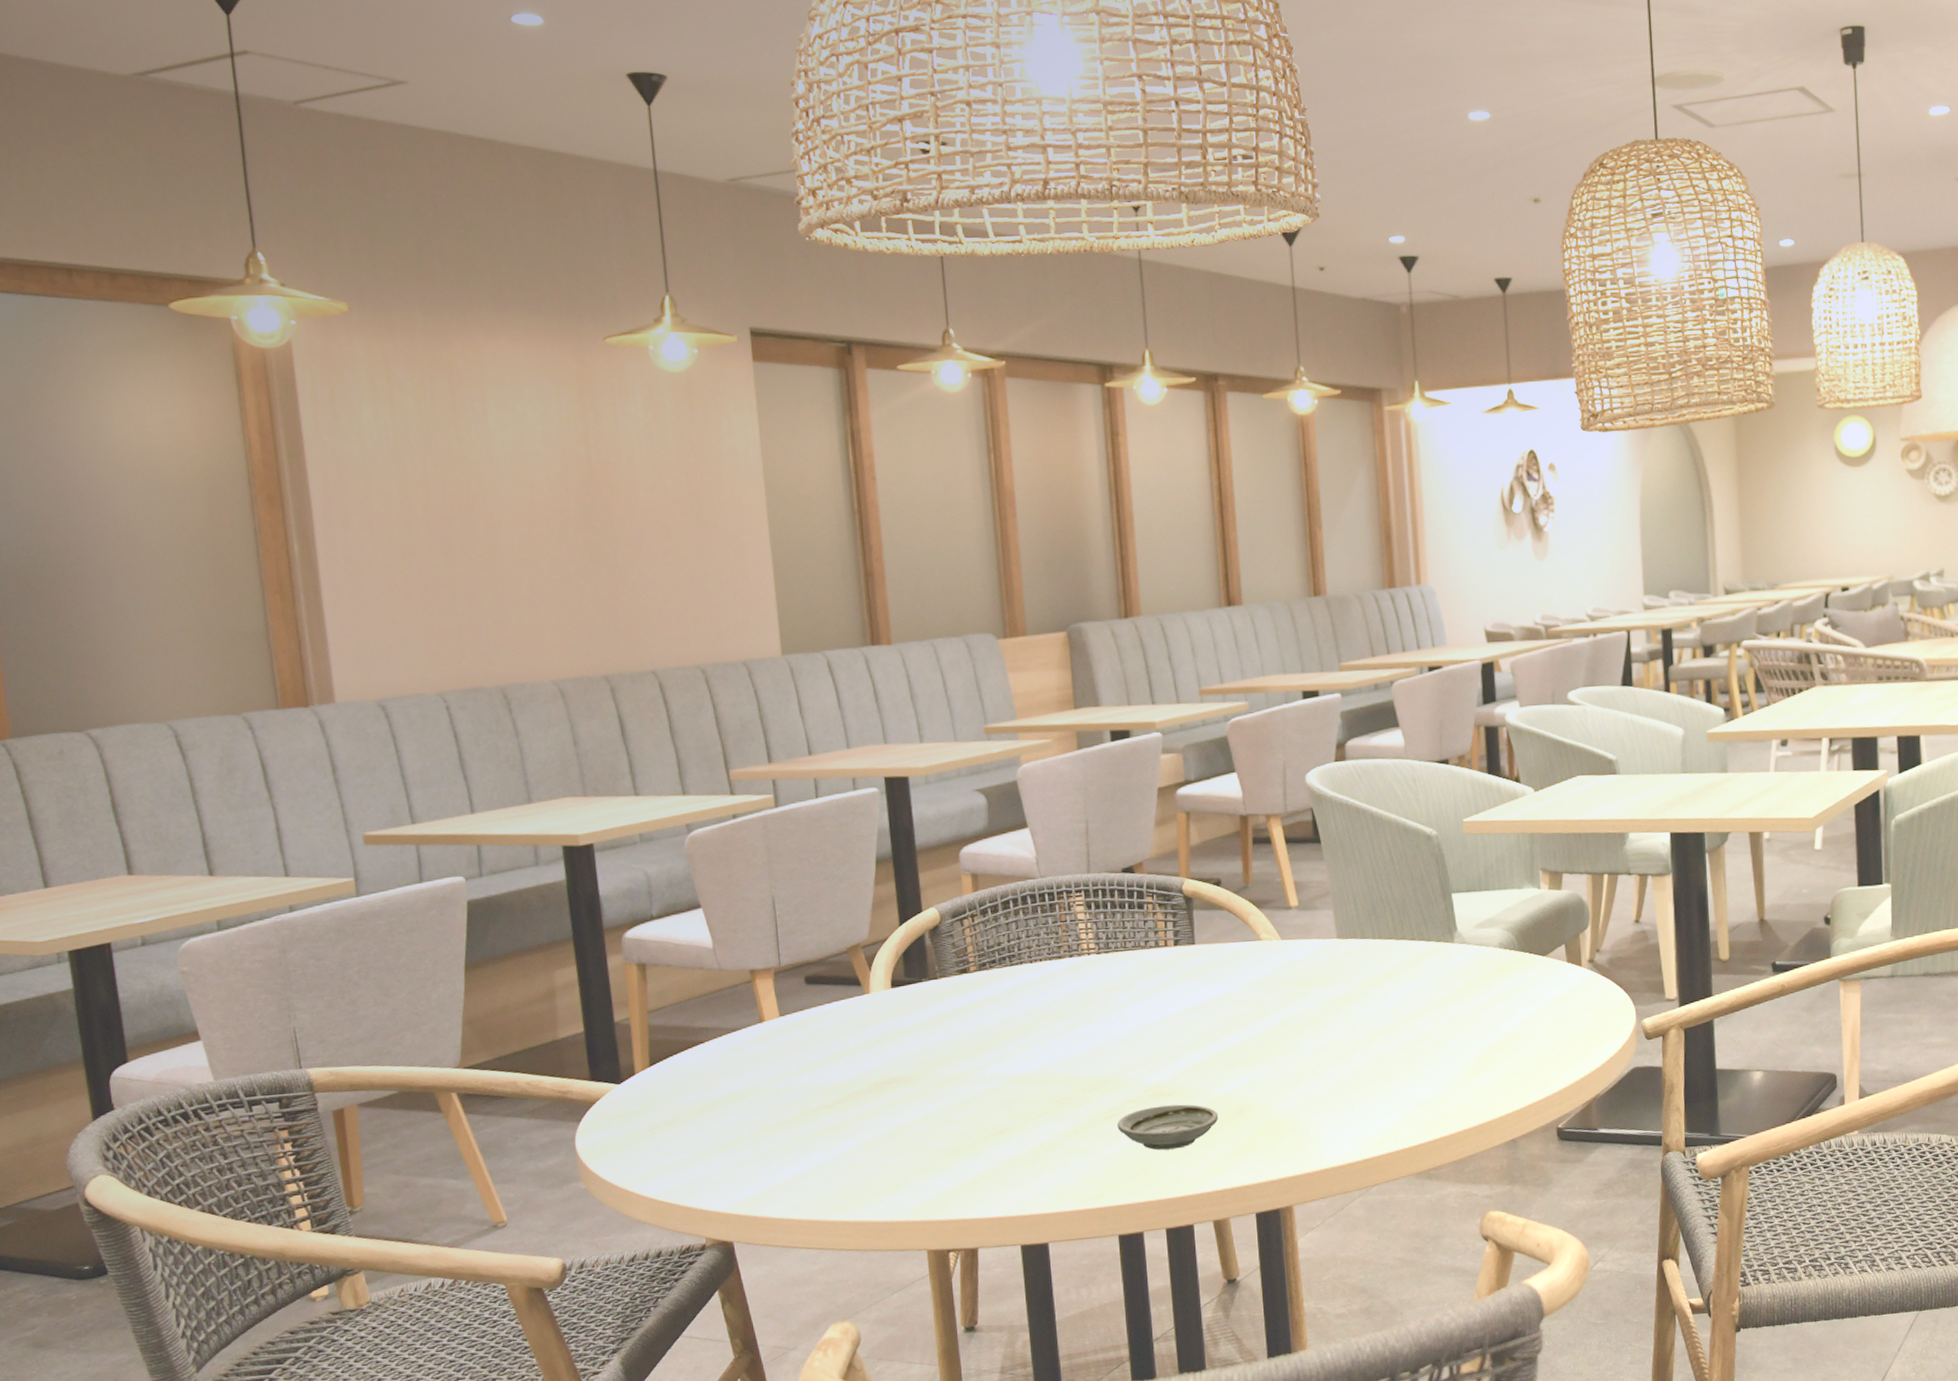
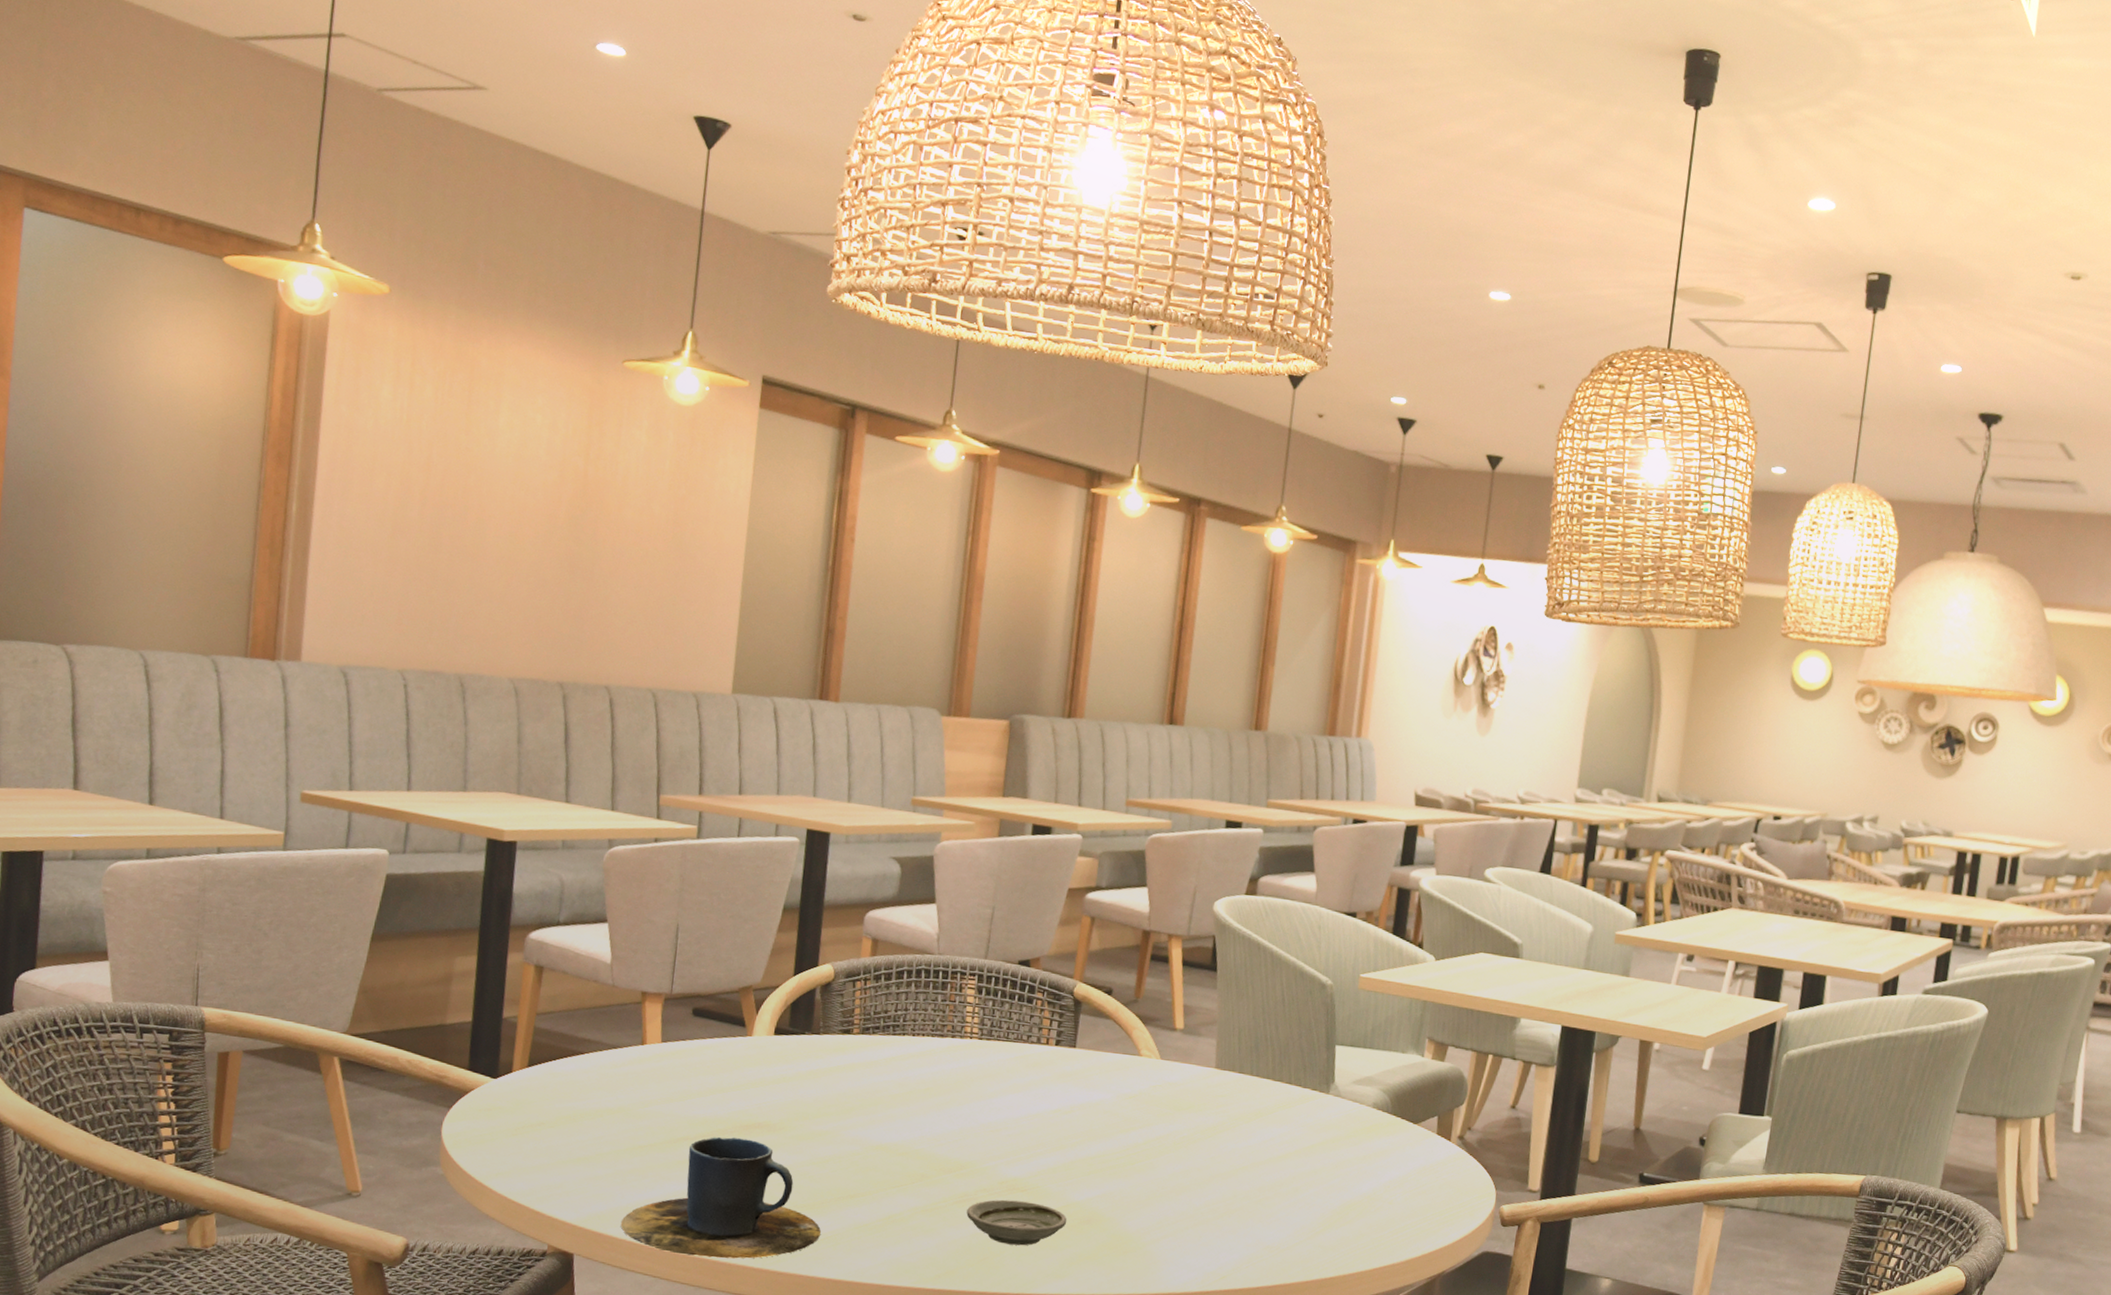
cup: none [774,1096,976,1222] -> present [620,1137,821,1259]

